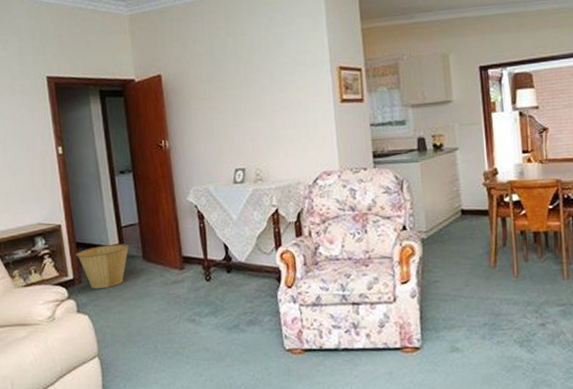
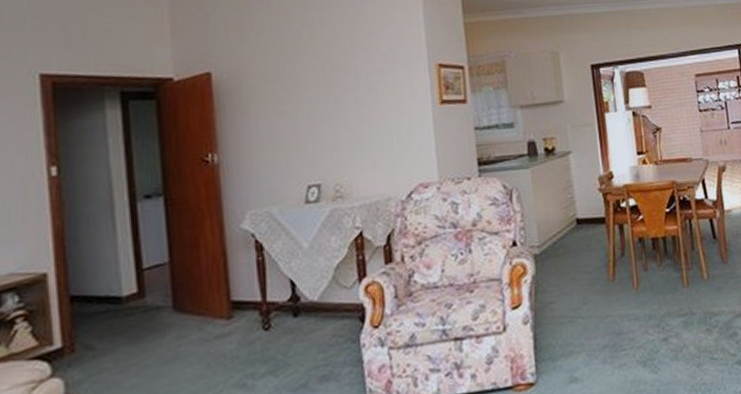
basket: present [76,244,129,289] -> none [68,291,152,359]

